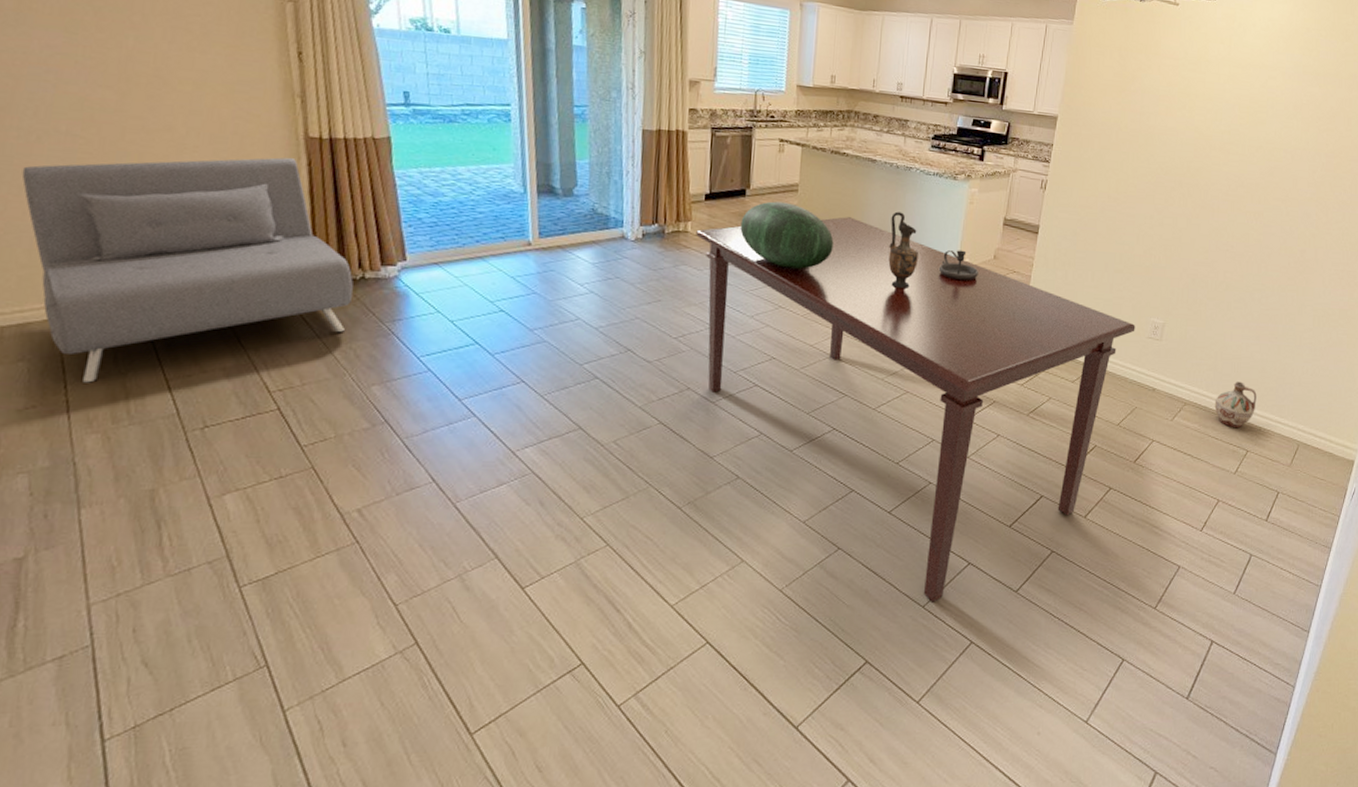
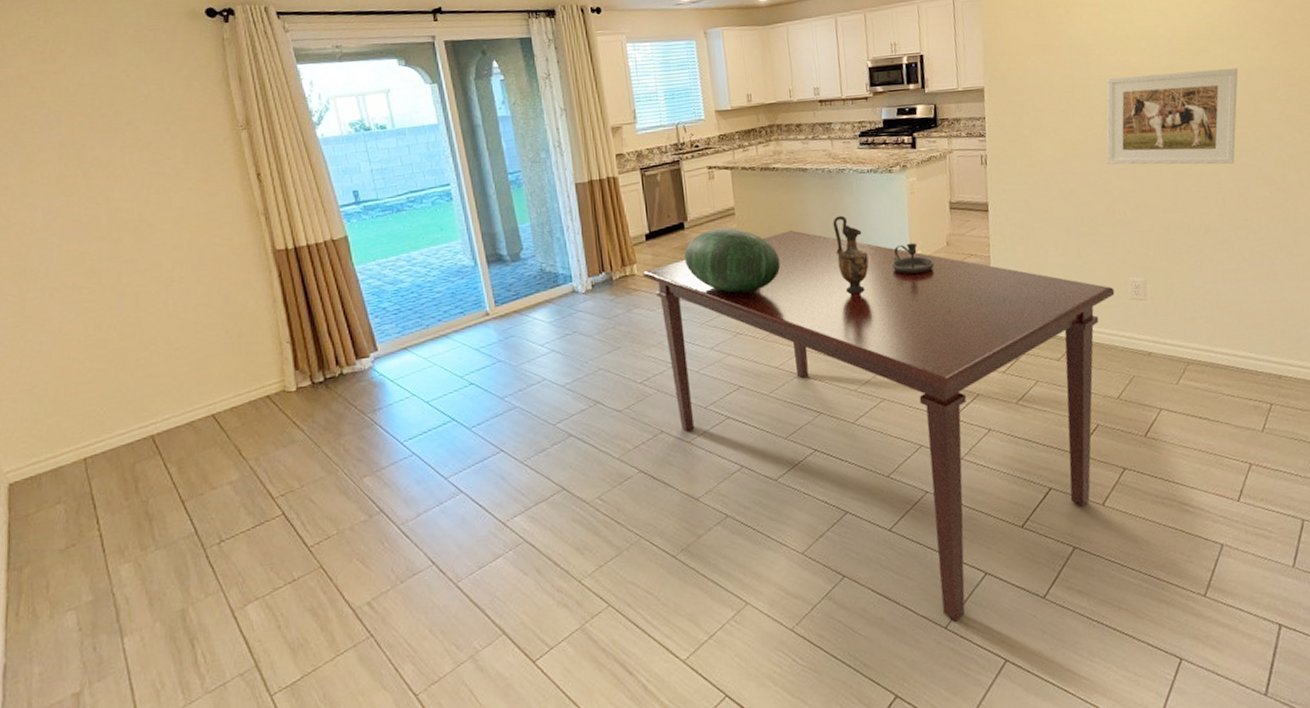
sofa: present [22,157,354,383] -> none [41,273,335,516]
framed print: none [1153,130,1286,232] -> present [1106,68,1239,165]
ceramic jug: present [1214,381,1257,429] -> none [1221,329,1270,382]

